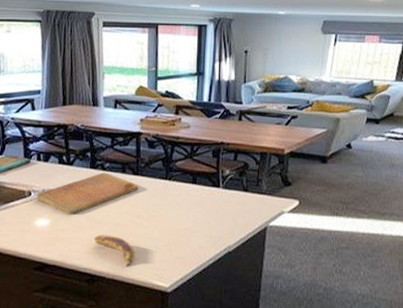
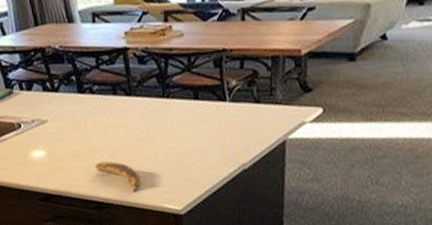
cutting board: present [36,172,139,215] -> none [26,96,135,144]

